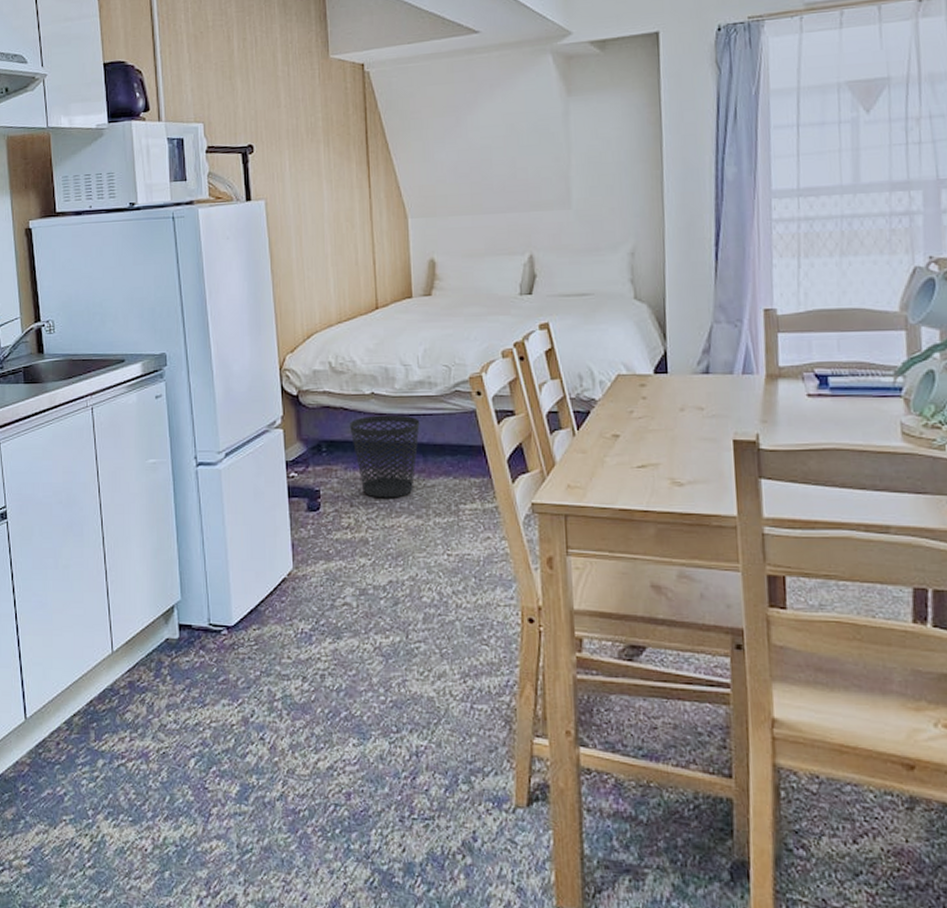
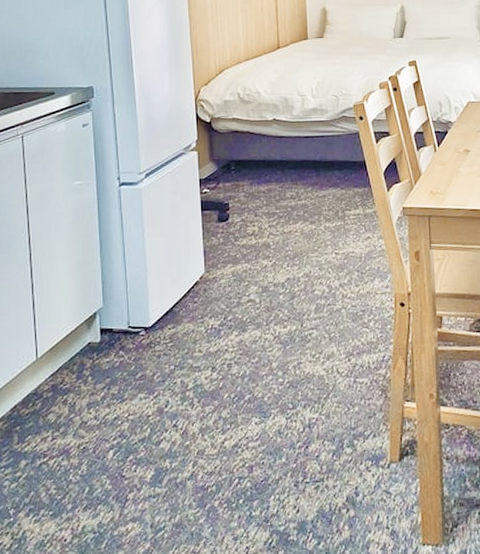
wastebasket: present [349,415,420,498] -> none [255,137,313,208]

